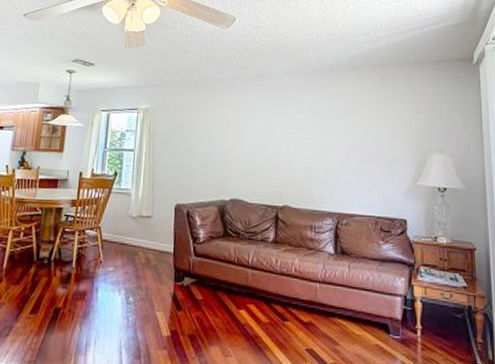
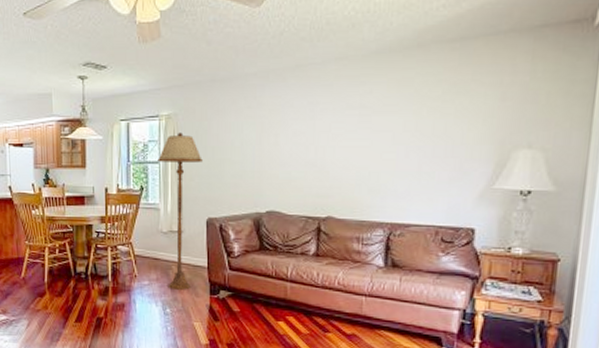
floor lamp: none [133,124,175,277] -> present [158,132,203,290]

